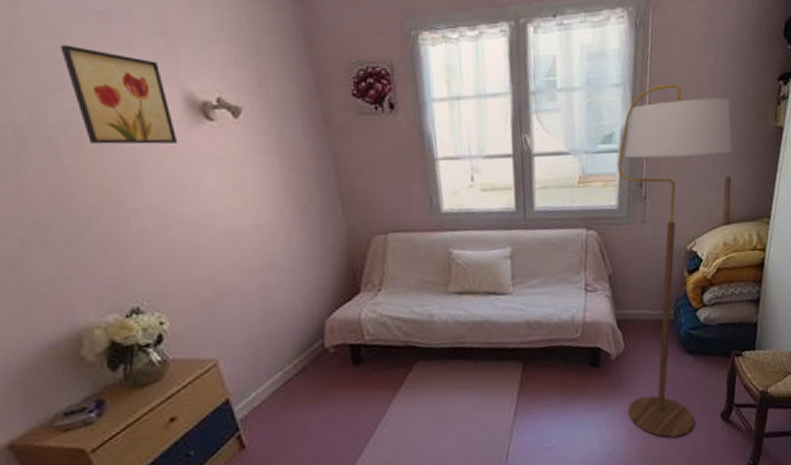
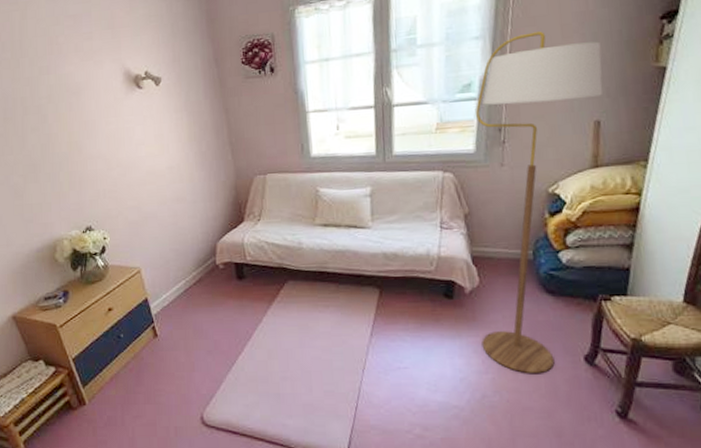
wall art: present [60,45,178,145] -> none [49,40,119,110]

